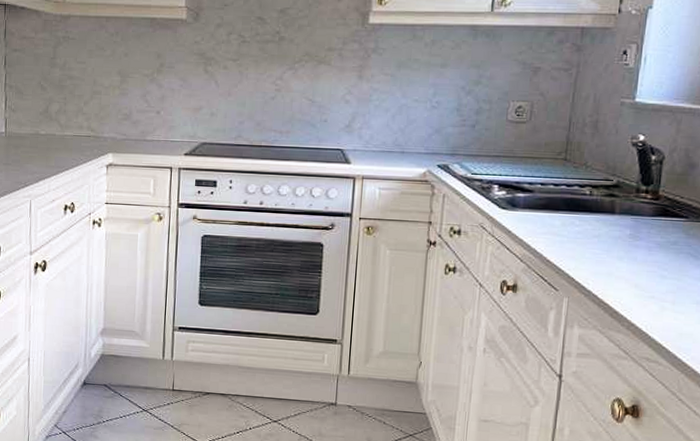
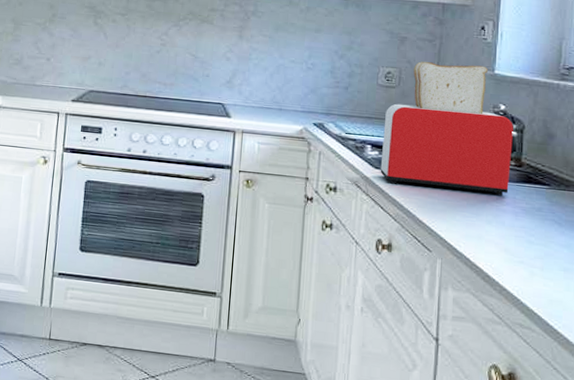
toaster: none [507,93,657,230] -> present [380,61,518,195]

